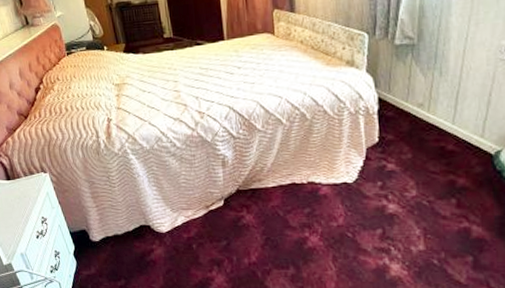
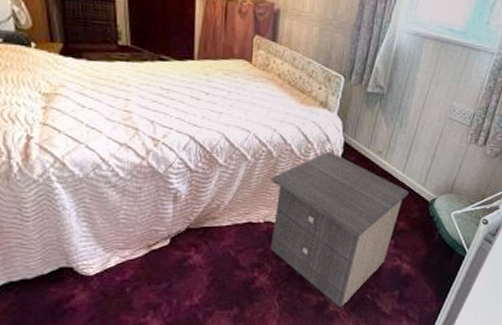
nightstand: none [308,108,464,273] -> present [270,151,409,308]

